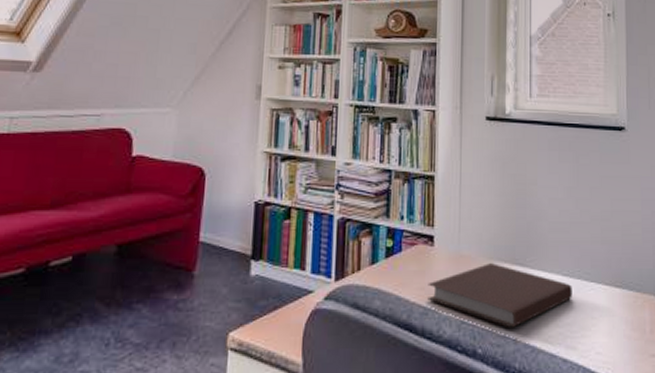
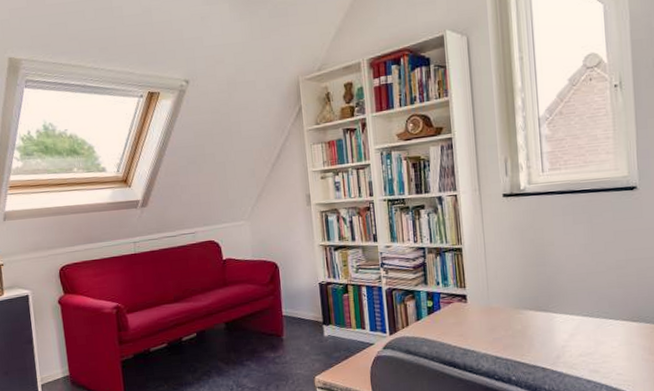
notebook: present [427,263,572,328] -> none [465,311,593,360]

